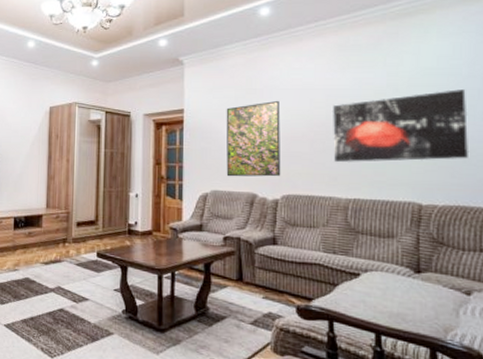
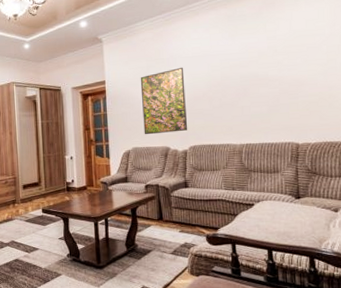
wall art: present [332,89,470,163] -> none [225,46,333,116]

